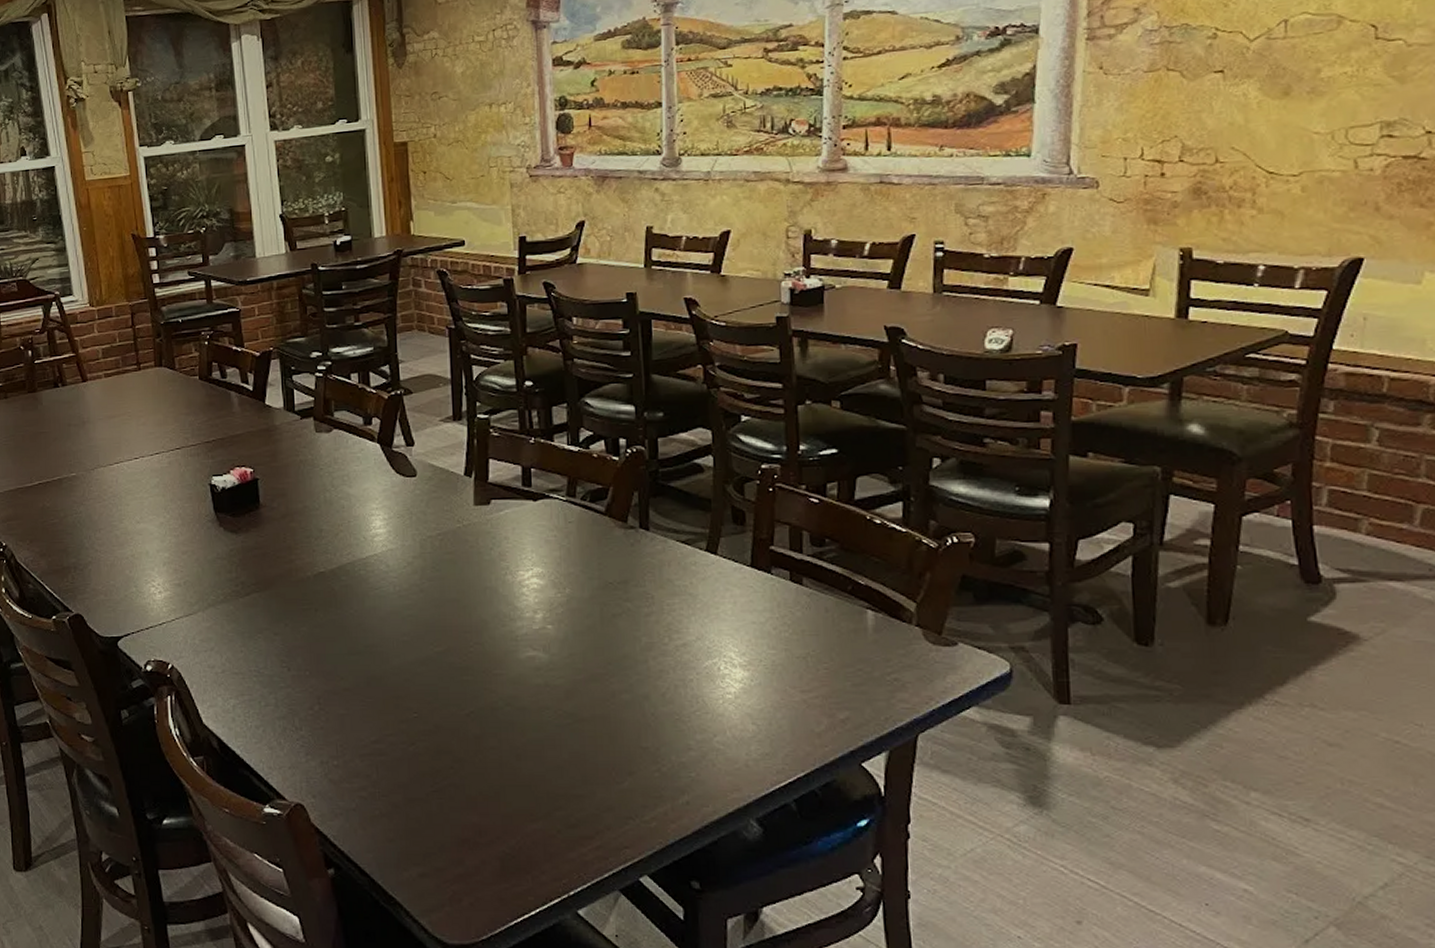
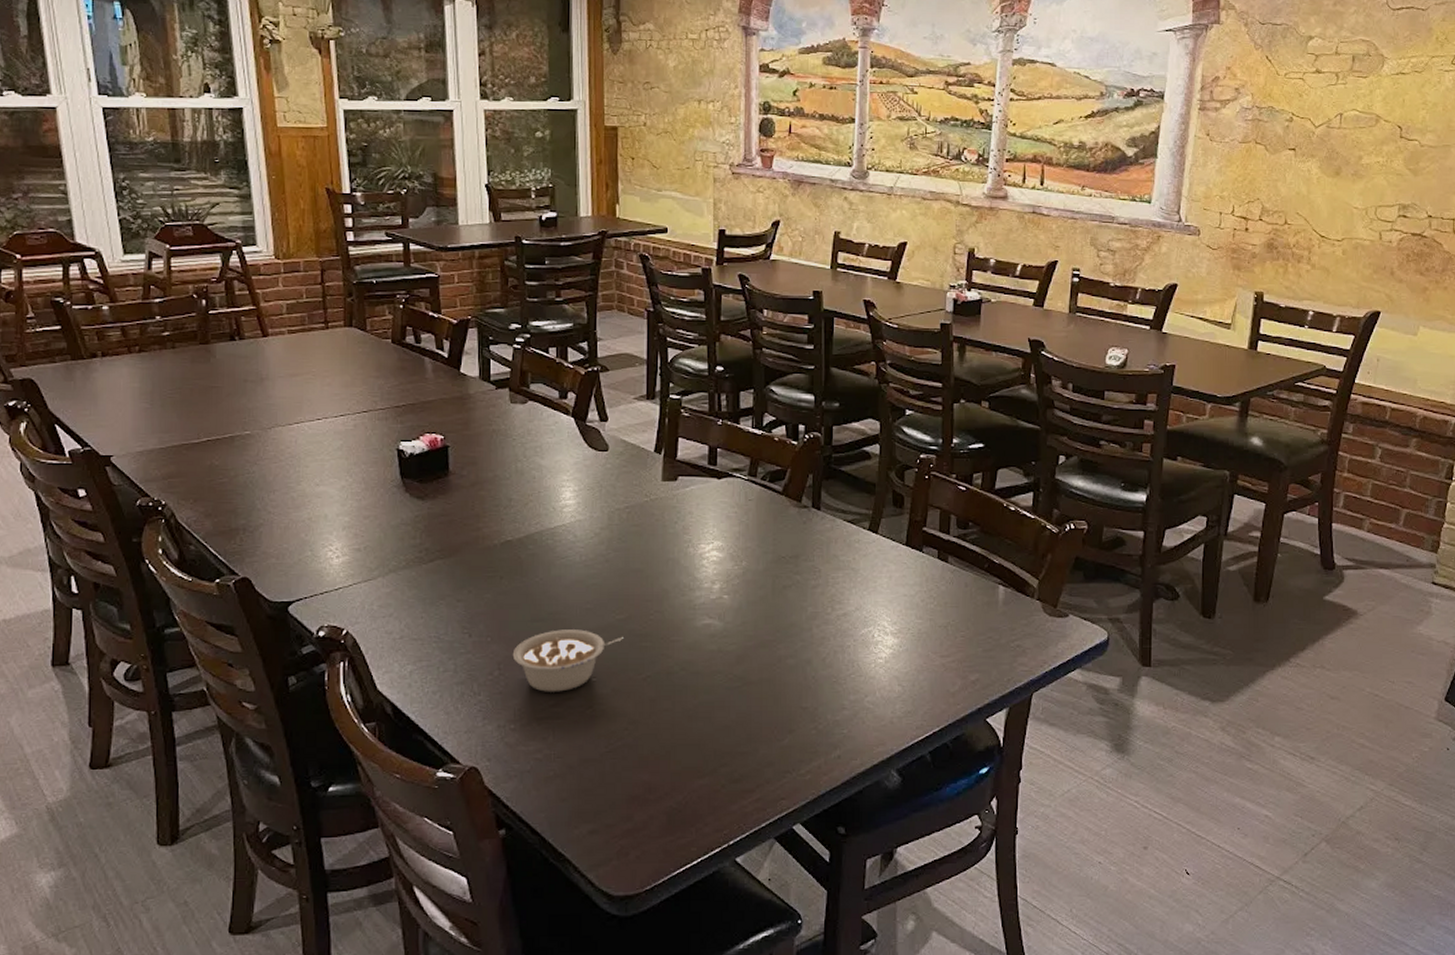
legume: none [331,663,443,728] -> present [512,629,623,692]

